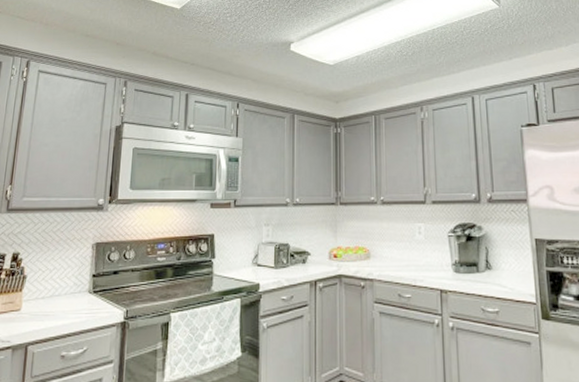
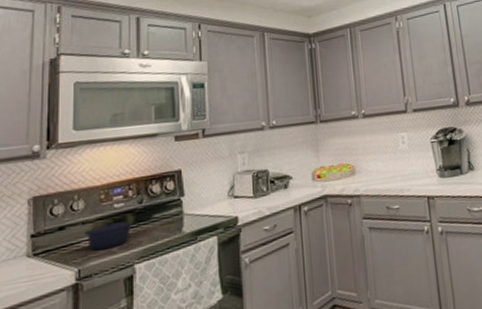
cooking pot: none [132,271,171,296] -> present [84,220,133,251]

